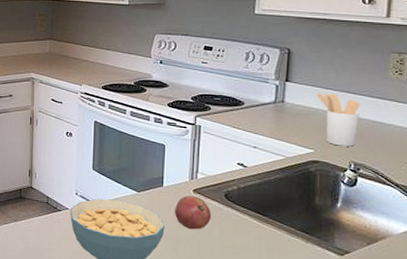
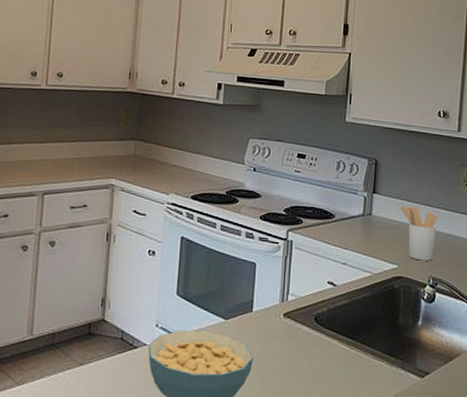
fruit: present [174,196,212,230] -> none [263,321,302,360]

